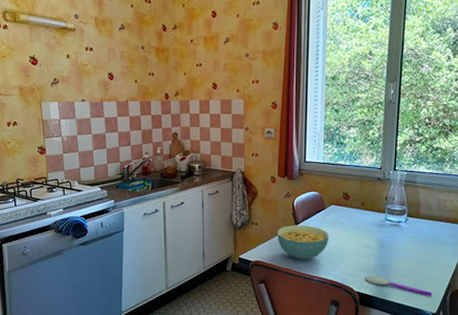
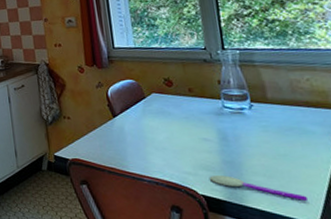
cereal bowl: present [277,225,329,260] -> none [93,117,156,157]

